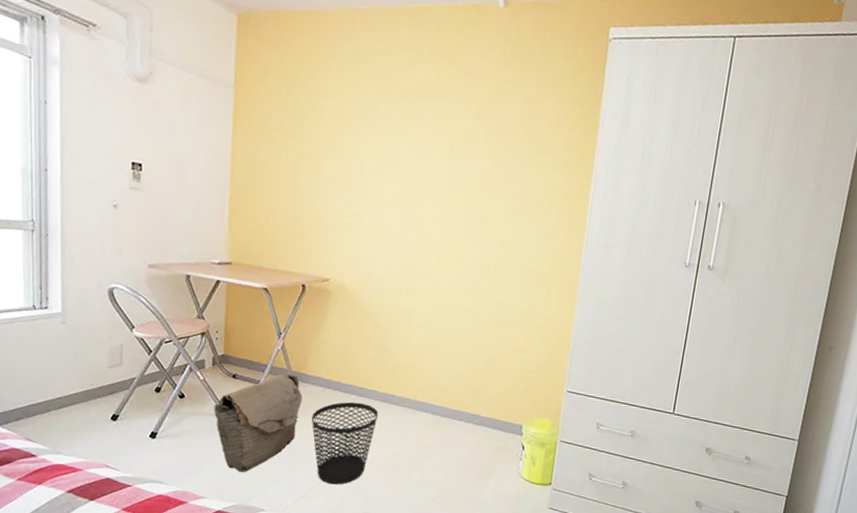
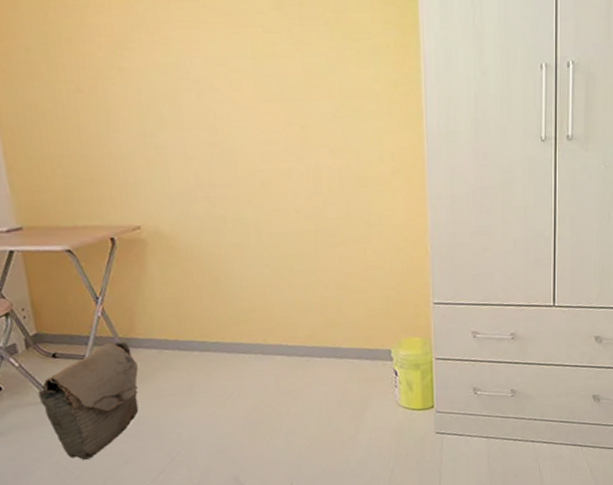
wastebasket: present [311,401,378,485] -> none [152,358,228,454]

